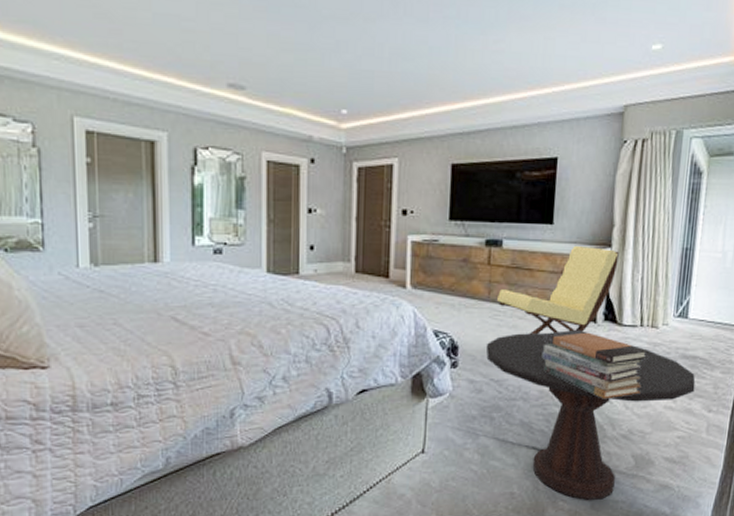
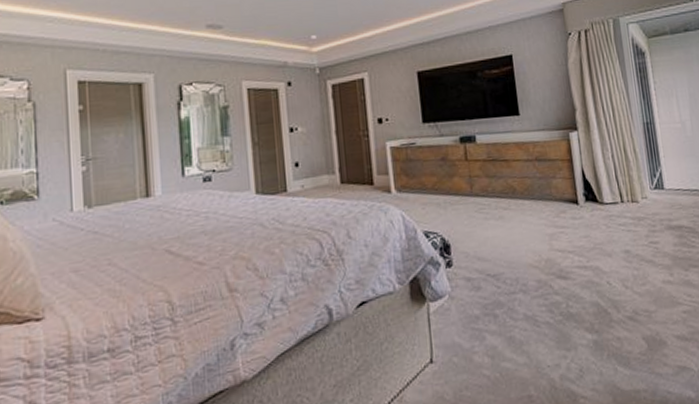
side table: present [485,333,696,500] -> none [476,221,688,394]
lounge chair: present [497,245,619,335] -> none [479,132,587,224]
book stack: present [542,329,649,399] -> none [530,213,636,282]

